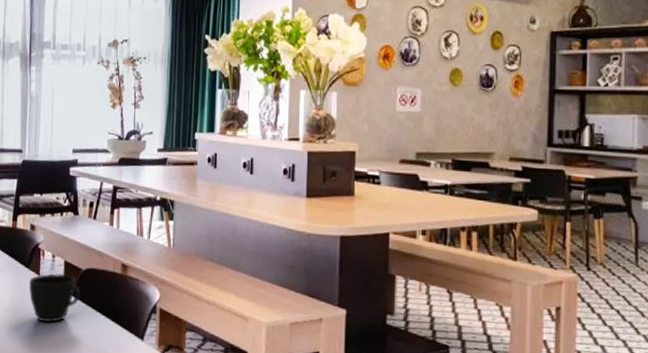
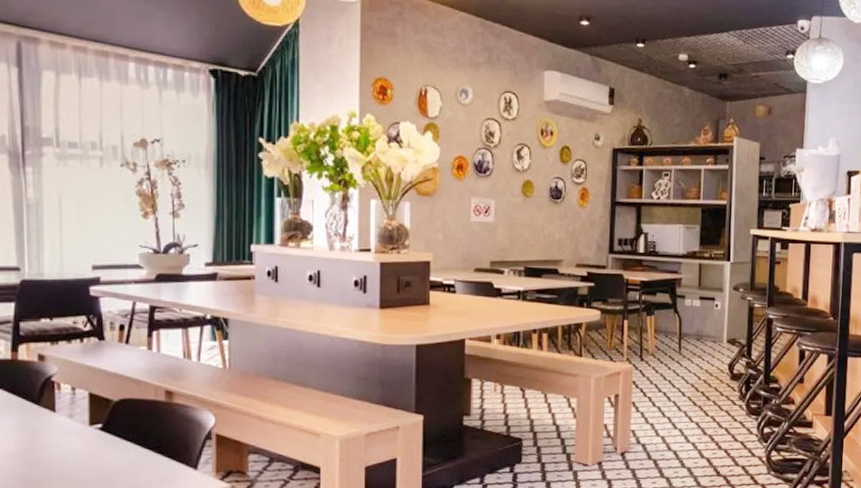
cup: present [29,273,82,323] -> none [41,407,114,464]

